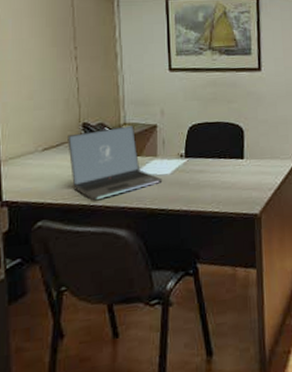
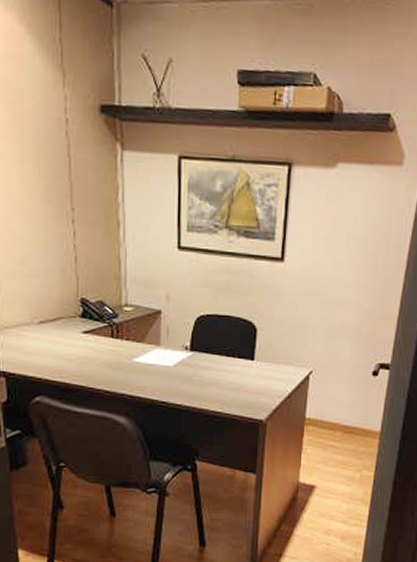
laptop: present [68,125,163,201] -> none [65,307,165,384]

